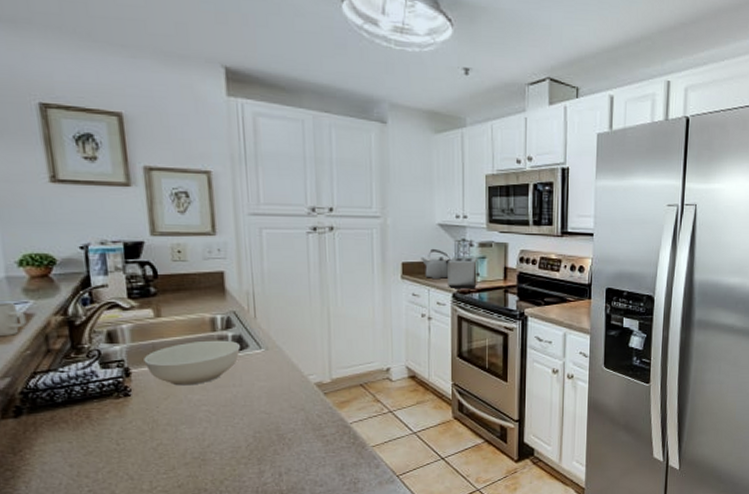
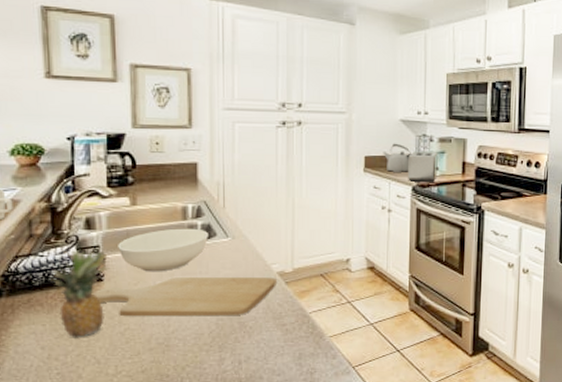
fruit: none [74,365,137,454] -> present [50,250,110,337]
chopping board: none [121,389,316,432] -> present [93,277,278,317]

